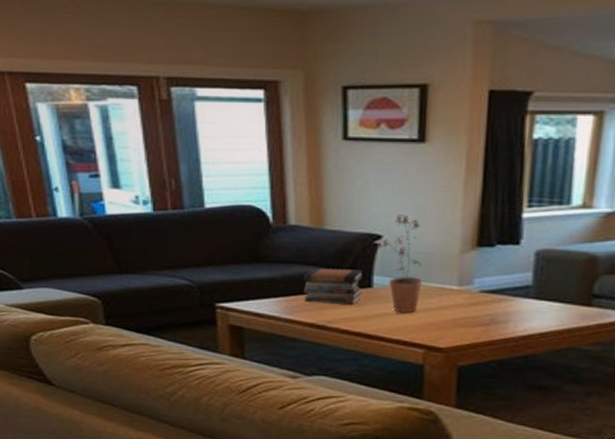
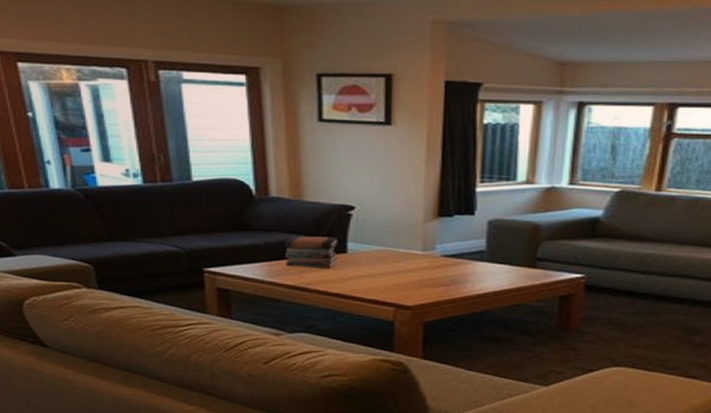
potted plant: present [377,215,422,314] -> none [351,188,391,276]

